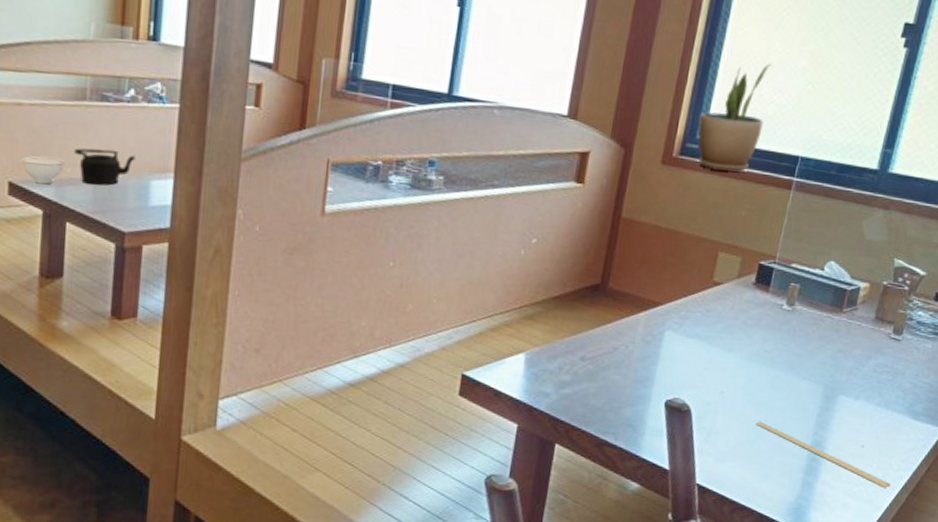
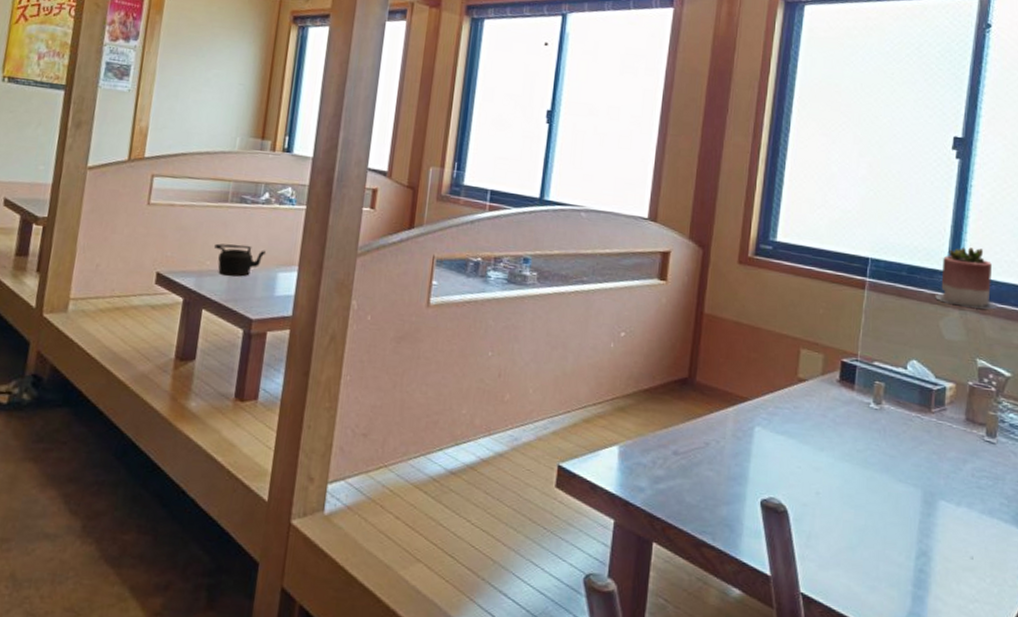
bowl: present [22,156,66,185] -> none [169,250,207,276]
potted plant: present [697,63,772,172] -> none [770,172,834,272]
chopsticks: present [756,421,891,489] -> none [856,525,1008,608]
succulent planter: none [862,143,924,209] -> present [935,247,998,310]

